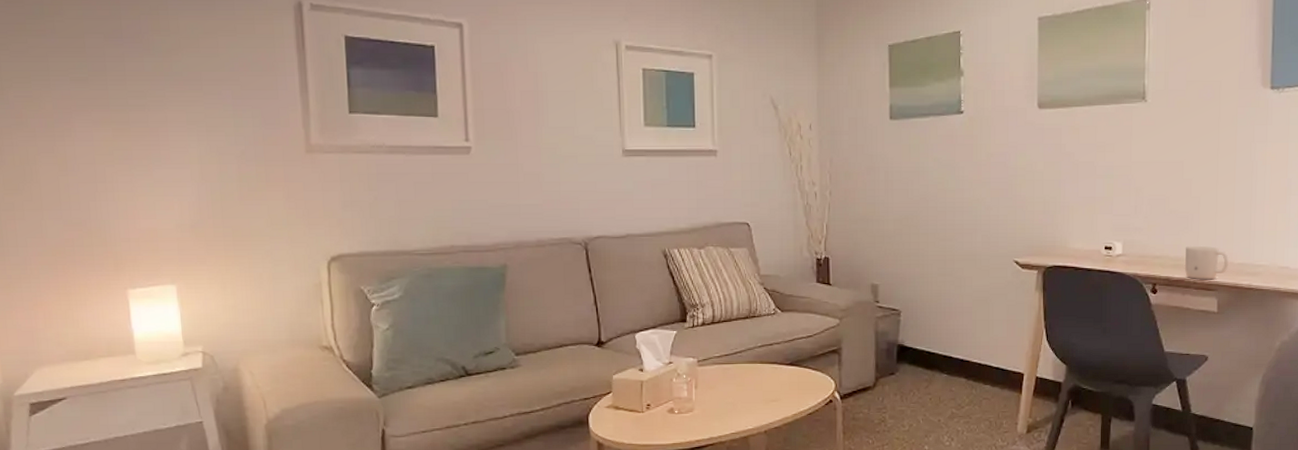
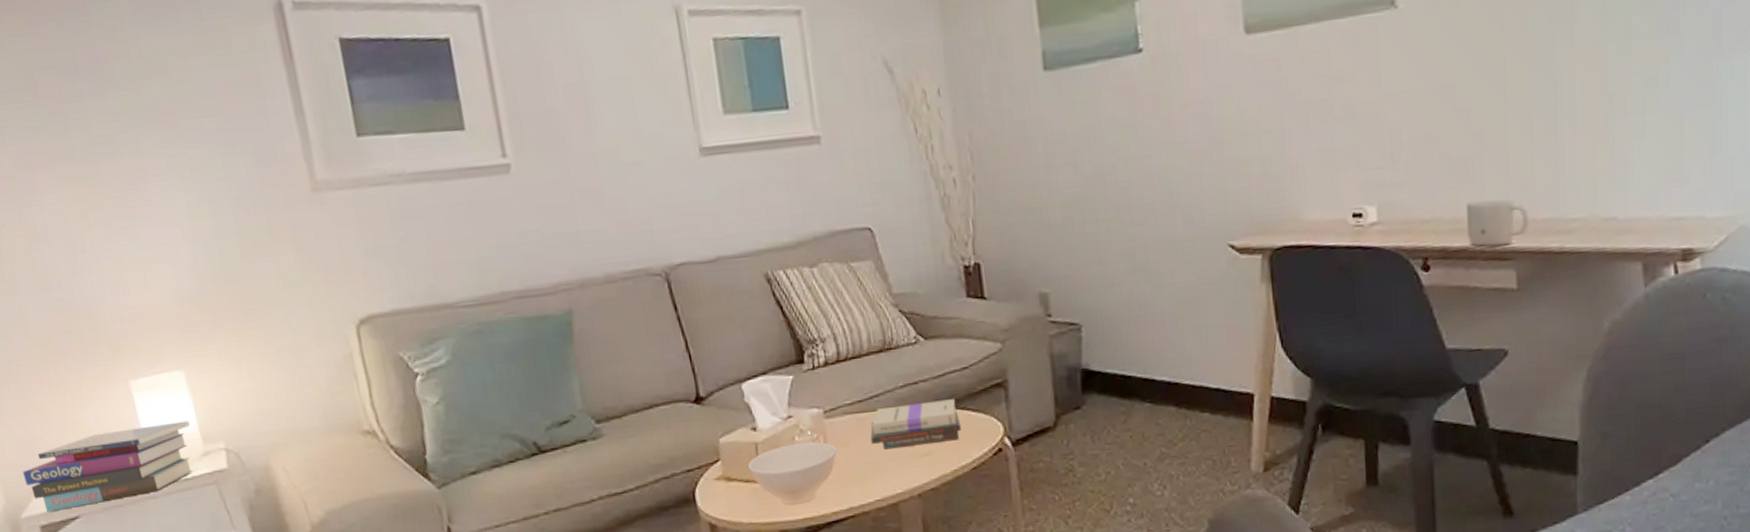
books: none [22,326,175,393] -> present [23,420,193,513]
bowl: none [633,384,704,433] -> present [747,442,837,506]
books: none [732,359,803,394] -> present [870,399,962,450]

